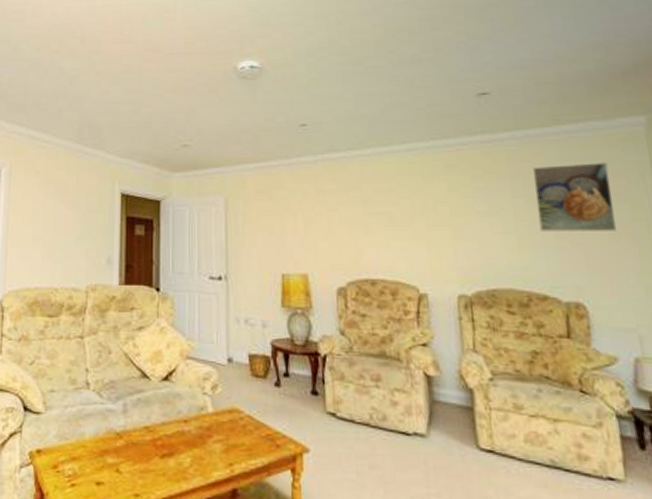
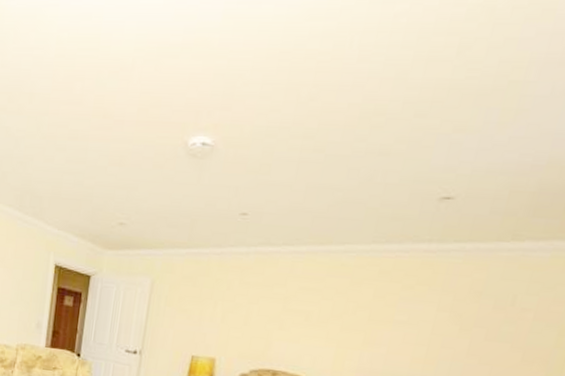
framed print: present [533,163,616,231] -> none [453,283,553,355]

